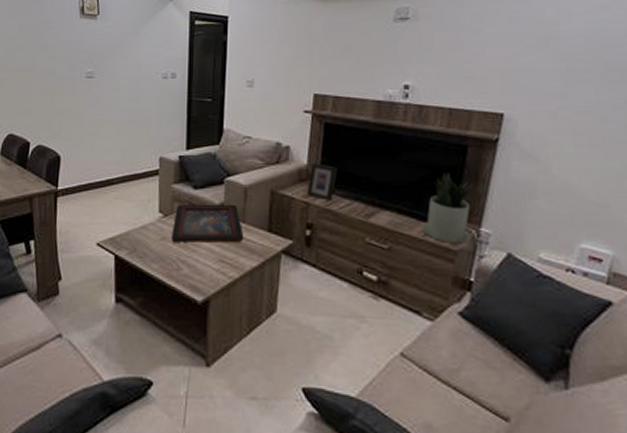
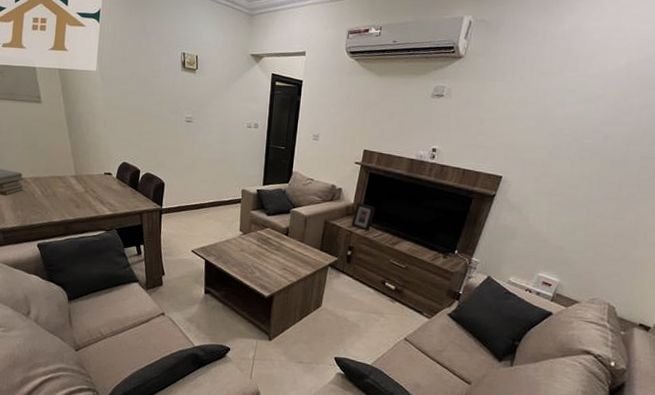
decorative tray: present [171,204,244,243] -> none [248,226,302,256]
planter: present [422,173,472,243] -> none [431,217,471,267]

